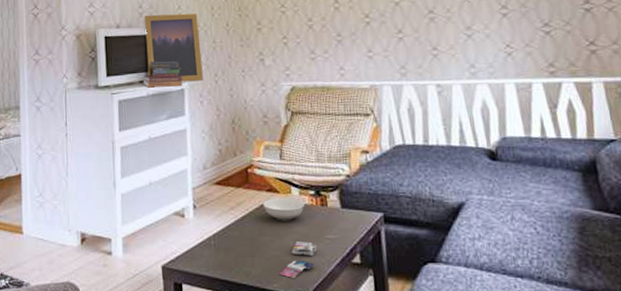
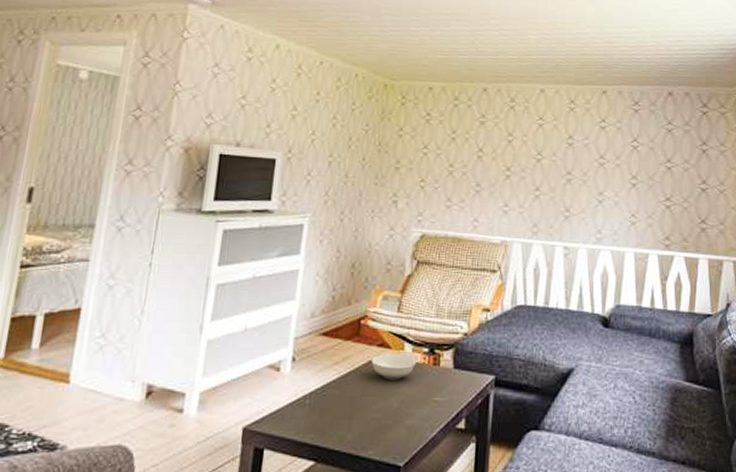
books: present [143,61,183,88] -> none [256,189,305,222]
picture frame: present [144,13,203,82] -> none [264,136,332,218]
magazine: present [278,241,317,278] -> none [376,403,422,444]

